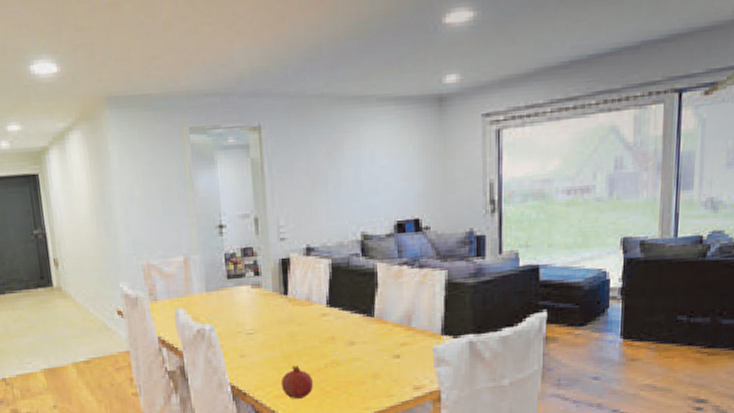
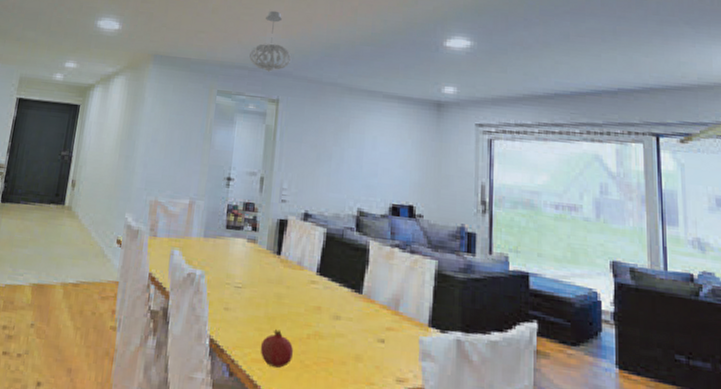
pendant light: none [218,13,268,94] -> present [249,10,292,72]

